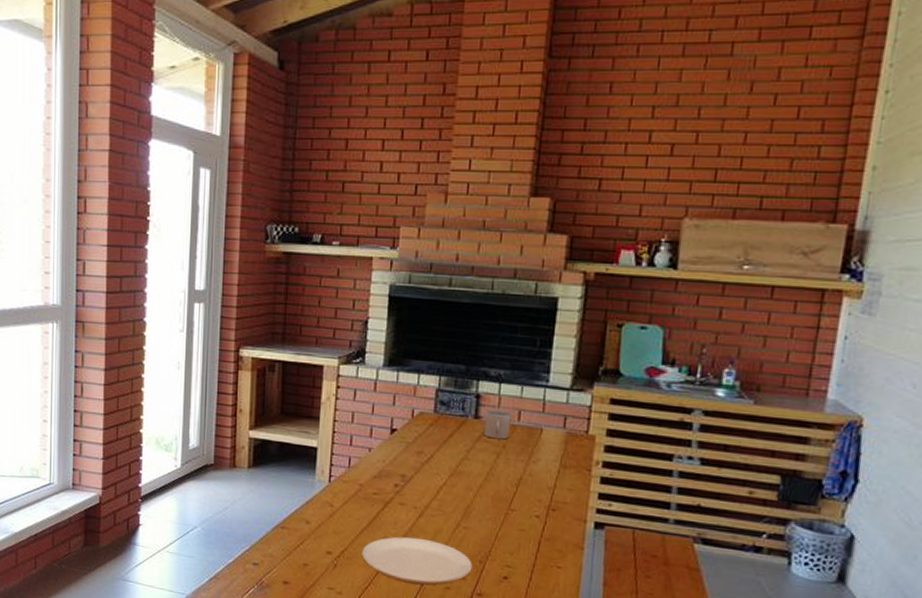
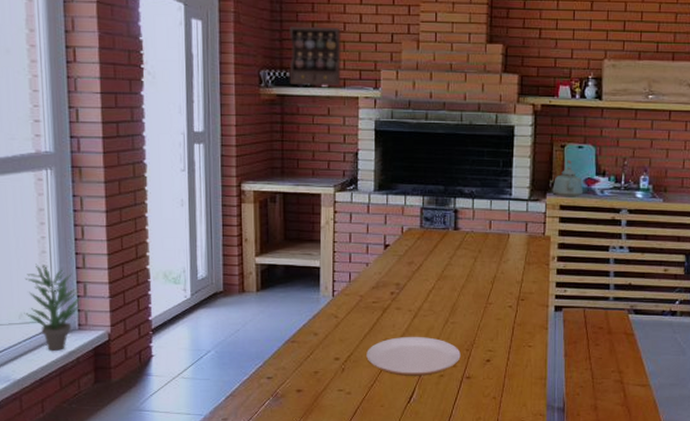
potted plant: none [24,418,77,509] -> present [24,263,82,352]
spice rack: none [297,175,358,244] -> present [289,25,341,86]
mug: present [483,410,512,440] -> none [462,222,484,246]
kettle: none [601,342,643,390] -> present [552,159,583,197]

